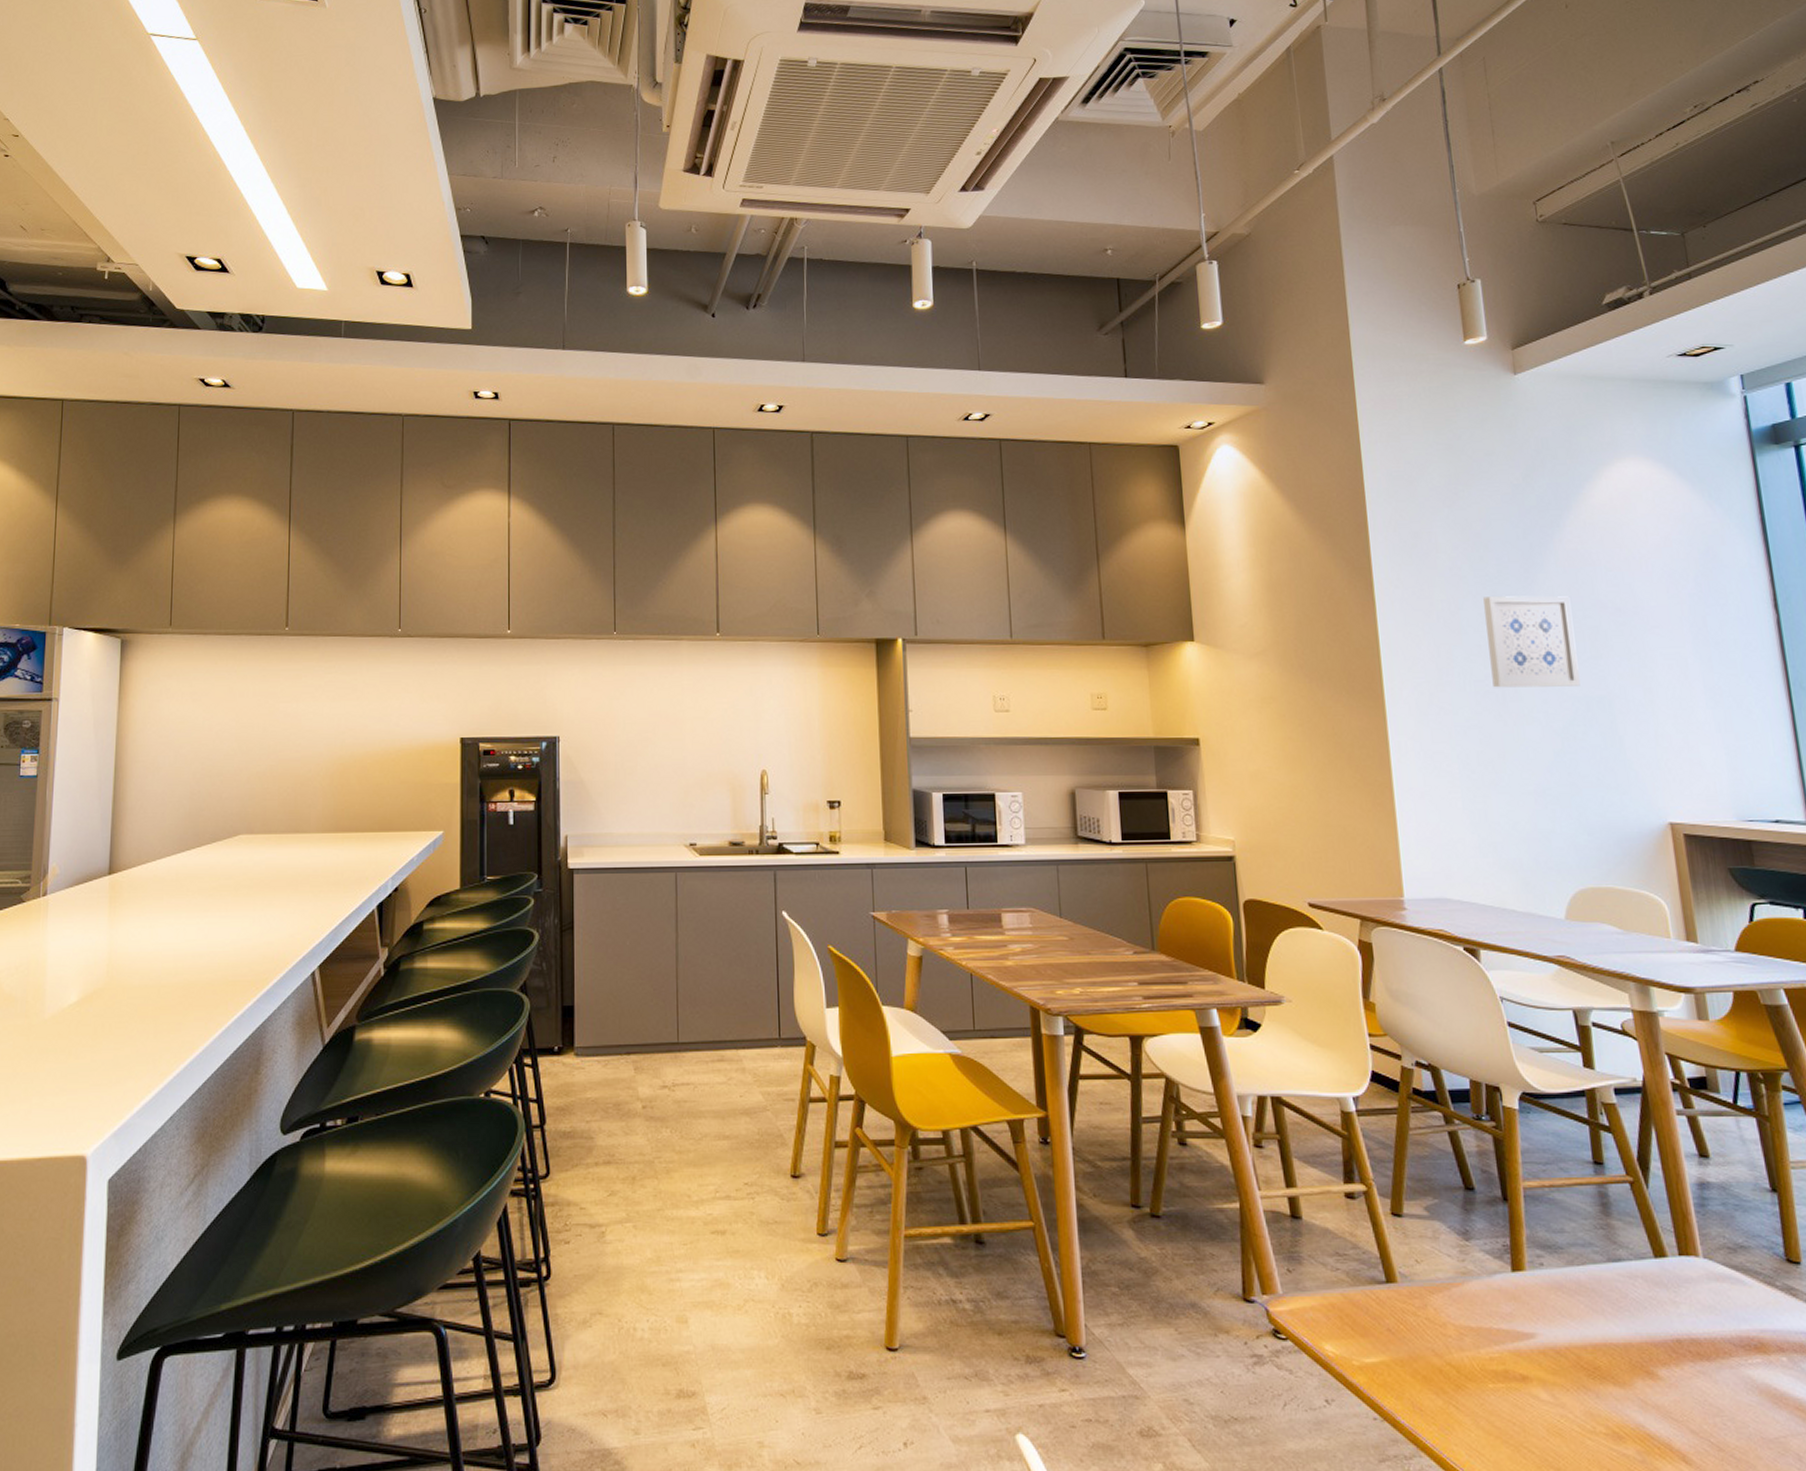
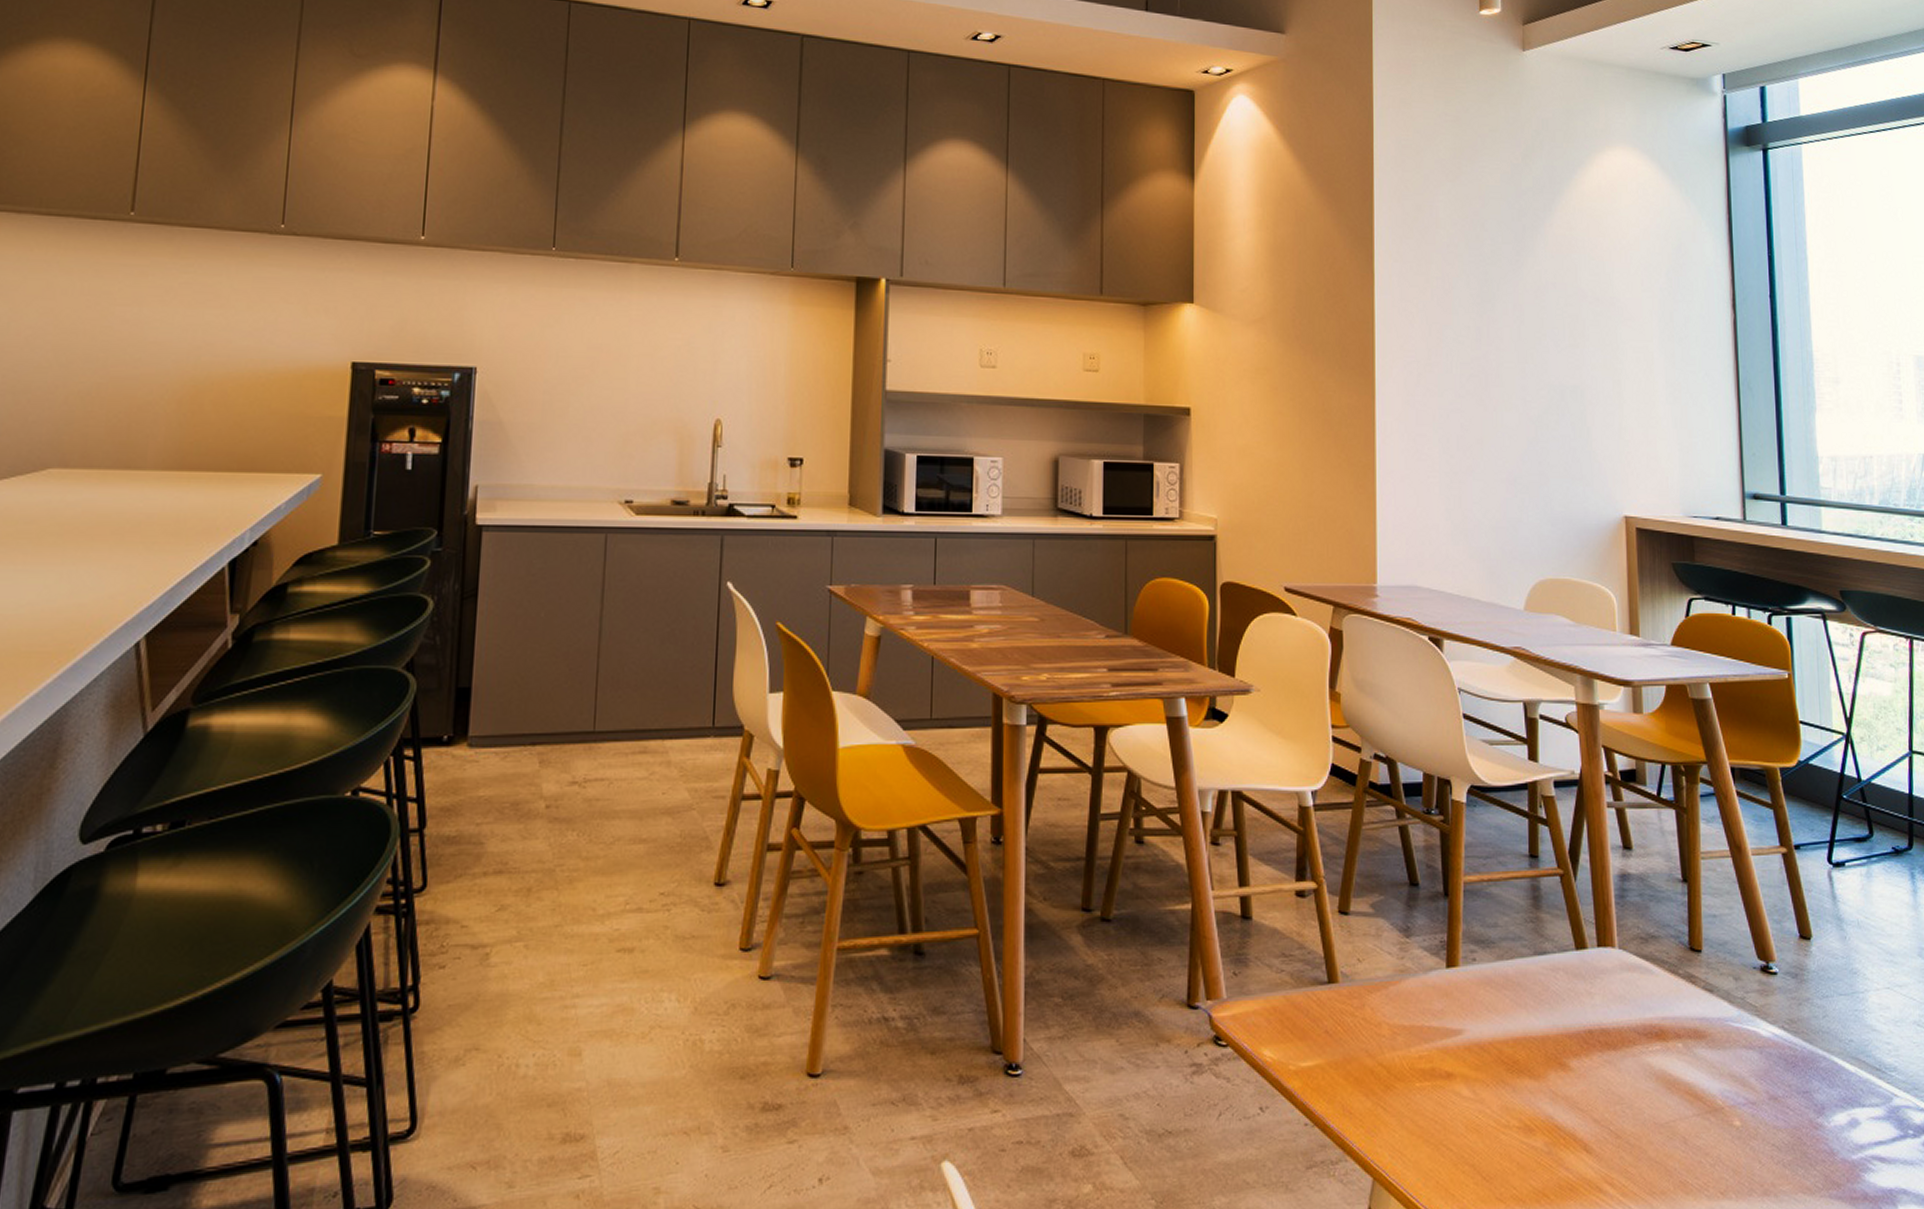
wall art: present [1483,596,1580,688] -> none [1476,277,1557,374]

